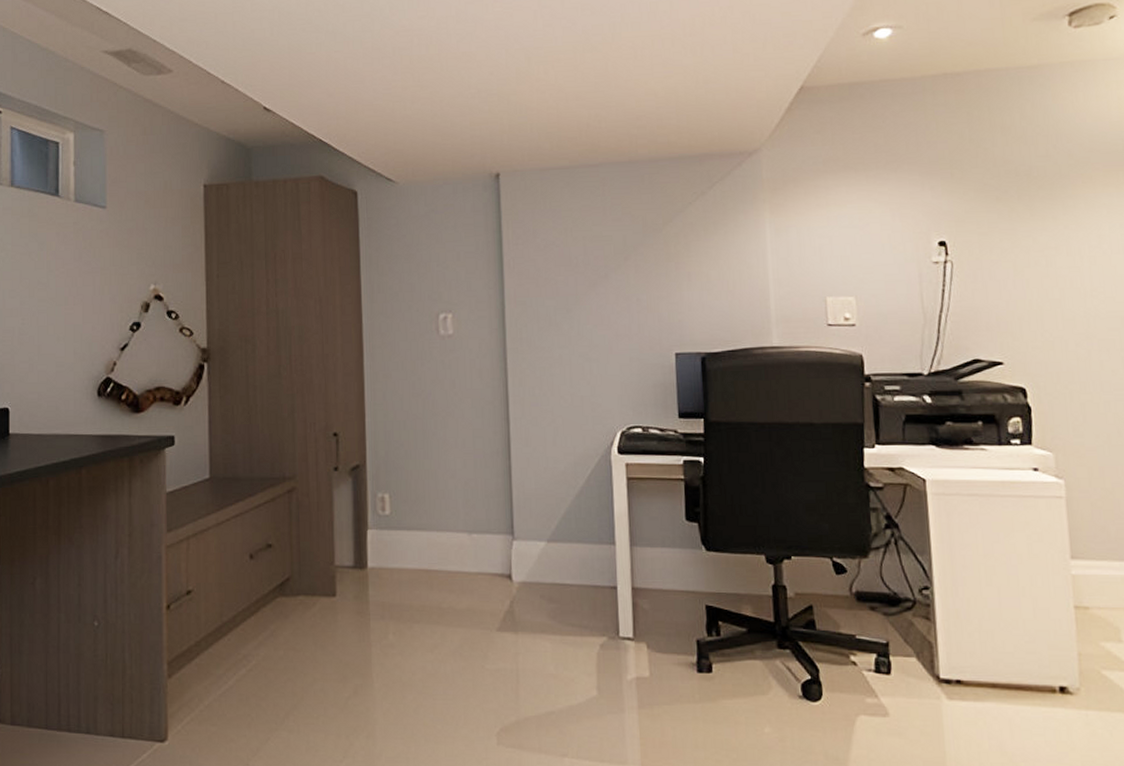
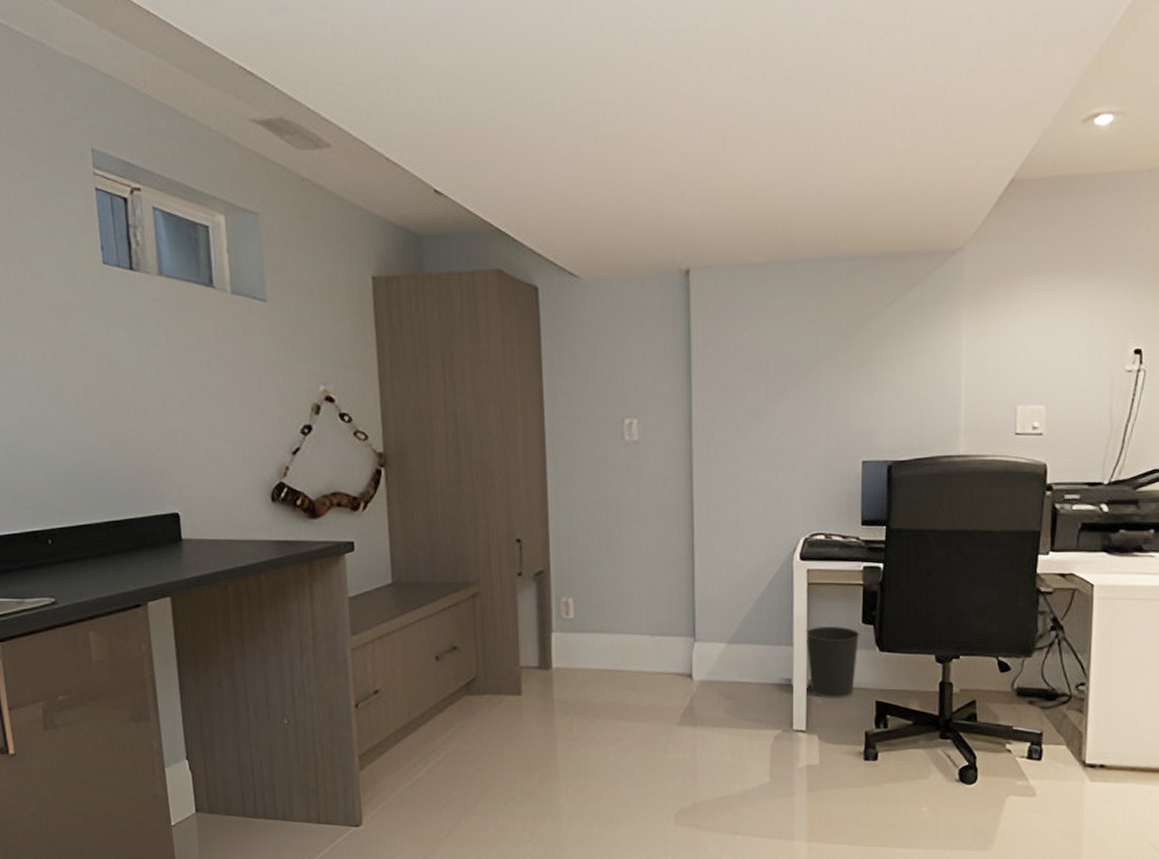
wastebasket: none [627,524,684,604] -> present [805,626,860,700]

